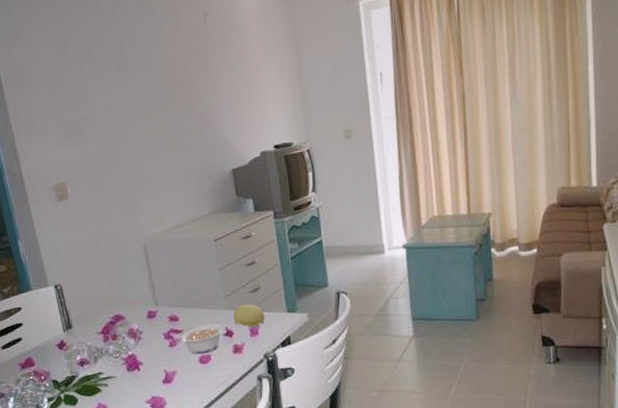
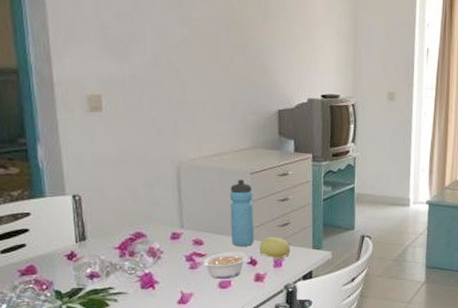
water bottle: none [196,248,227,319] -> present [230,179,255,247]

